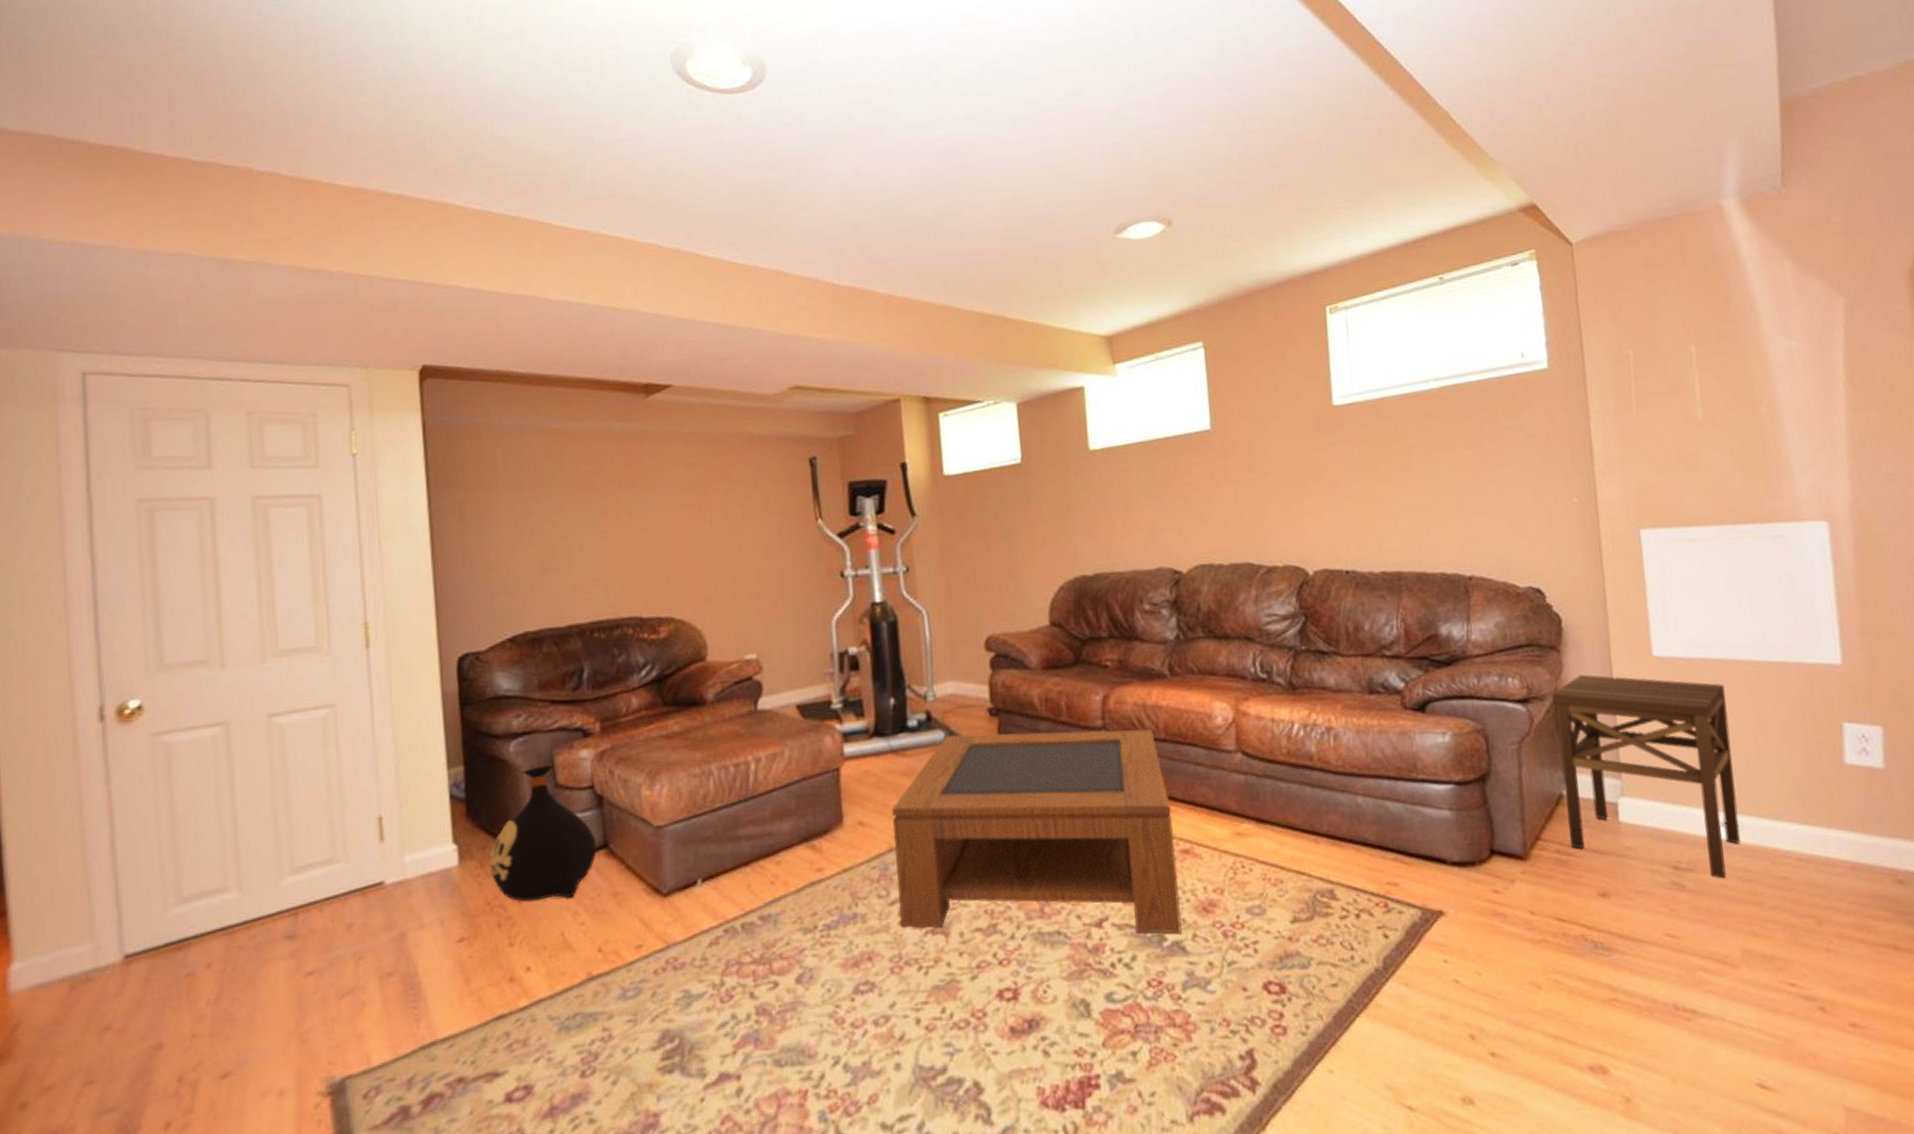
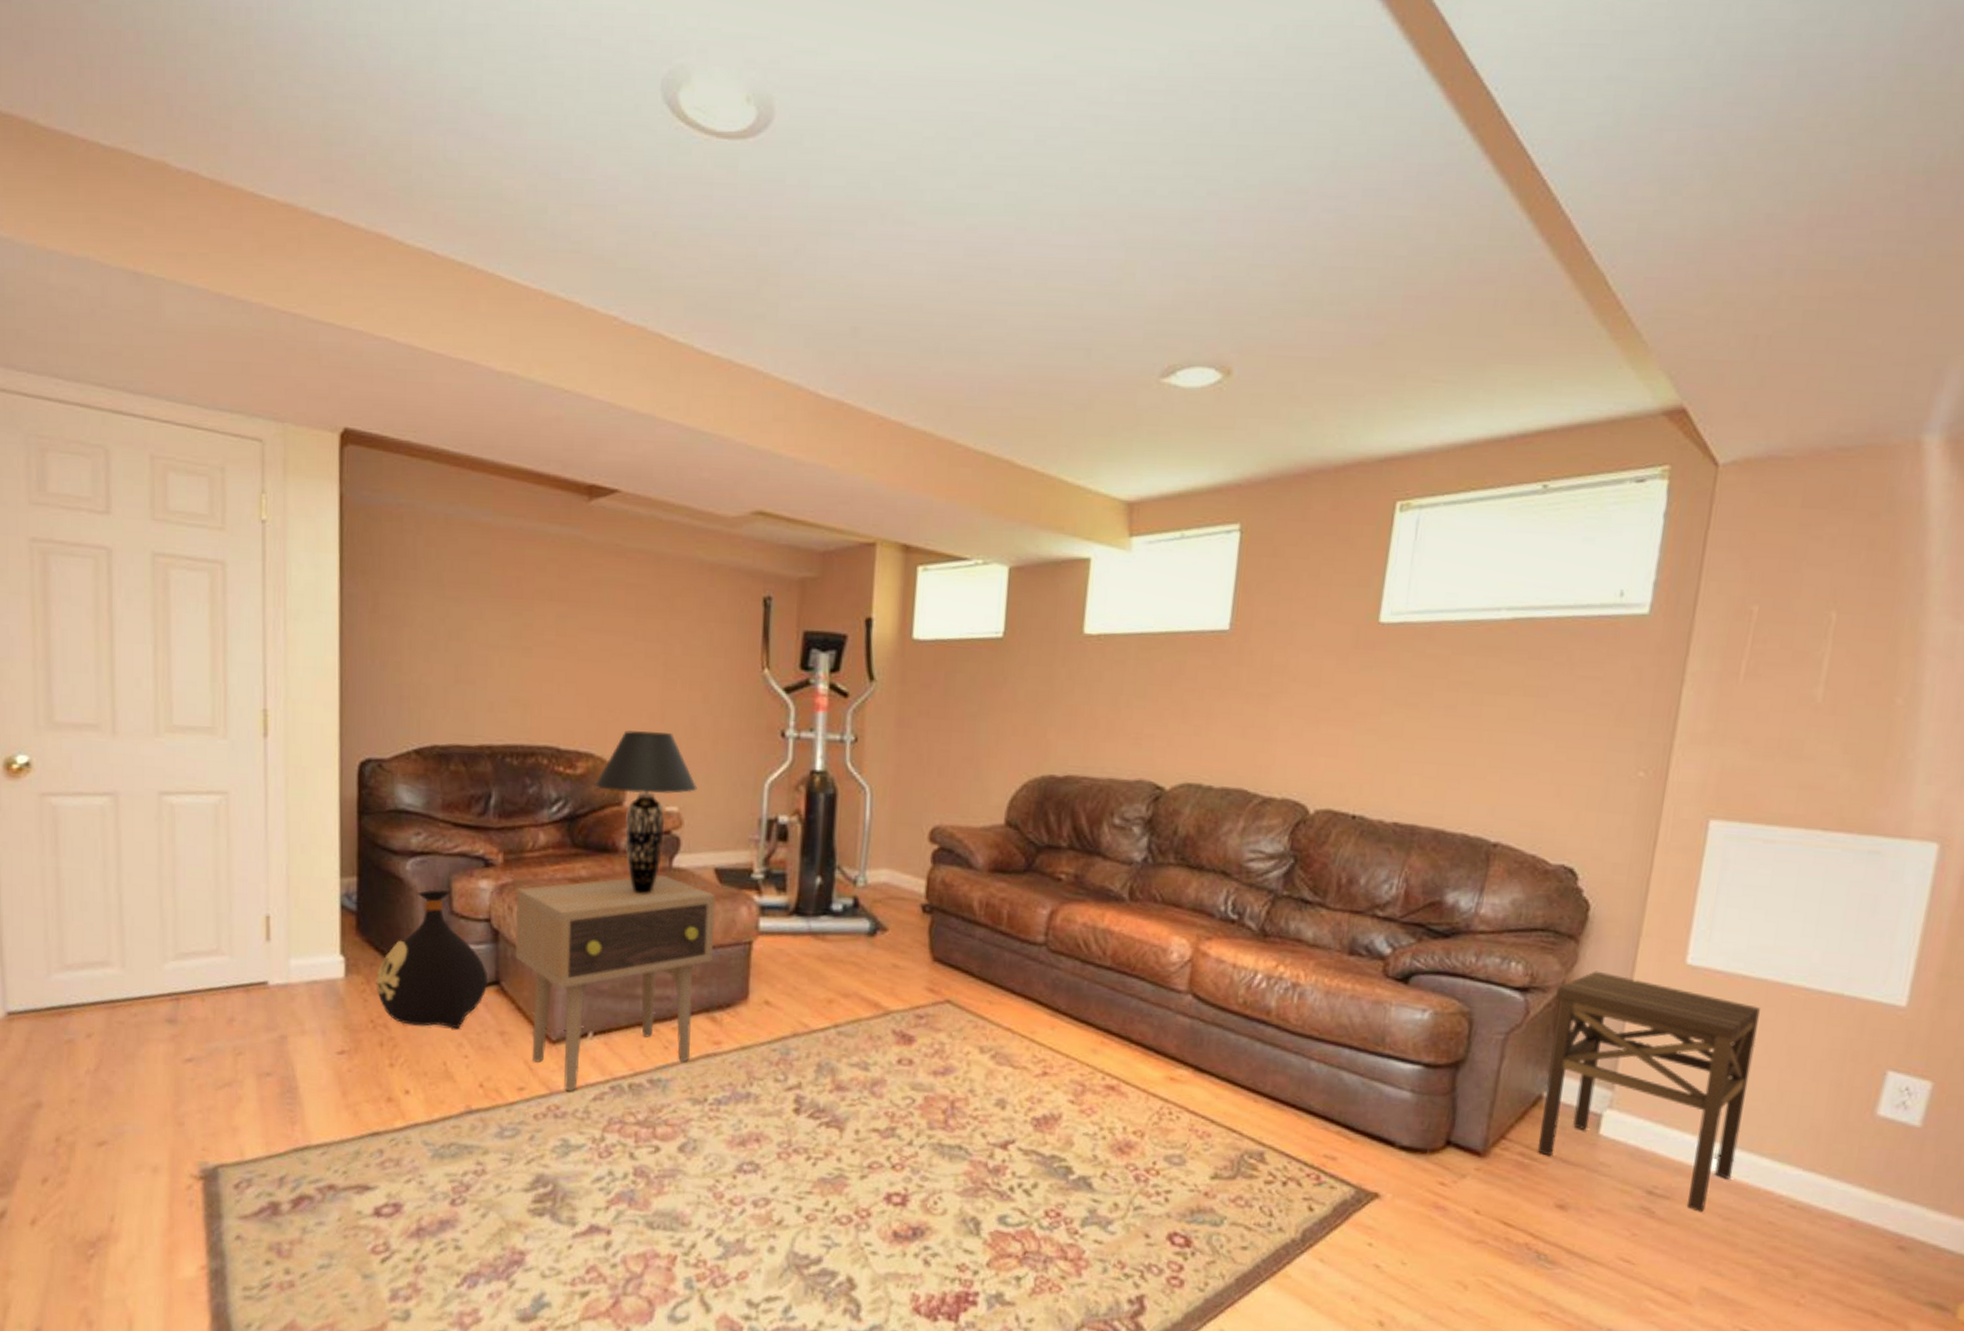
side table: none [616,718,806,942] -> present [514,874,716,1092]
table lamp: none [677,589,772,740] -> present [594,730,698,895]
coffee table: present [891,729,1182,934] -> none [794,926,1104,1169]

